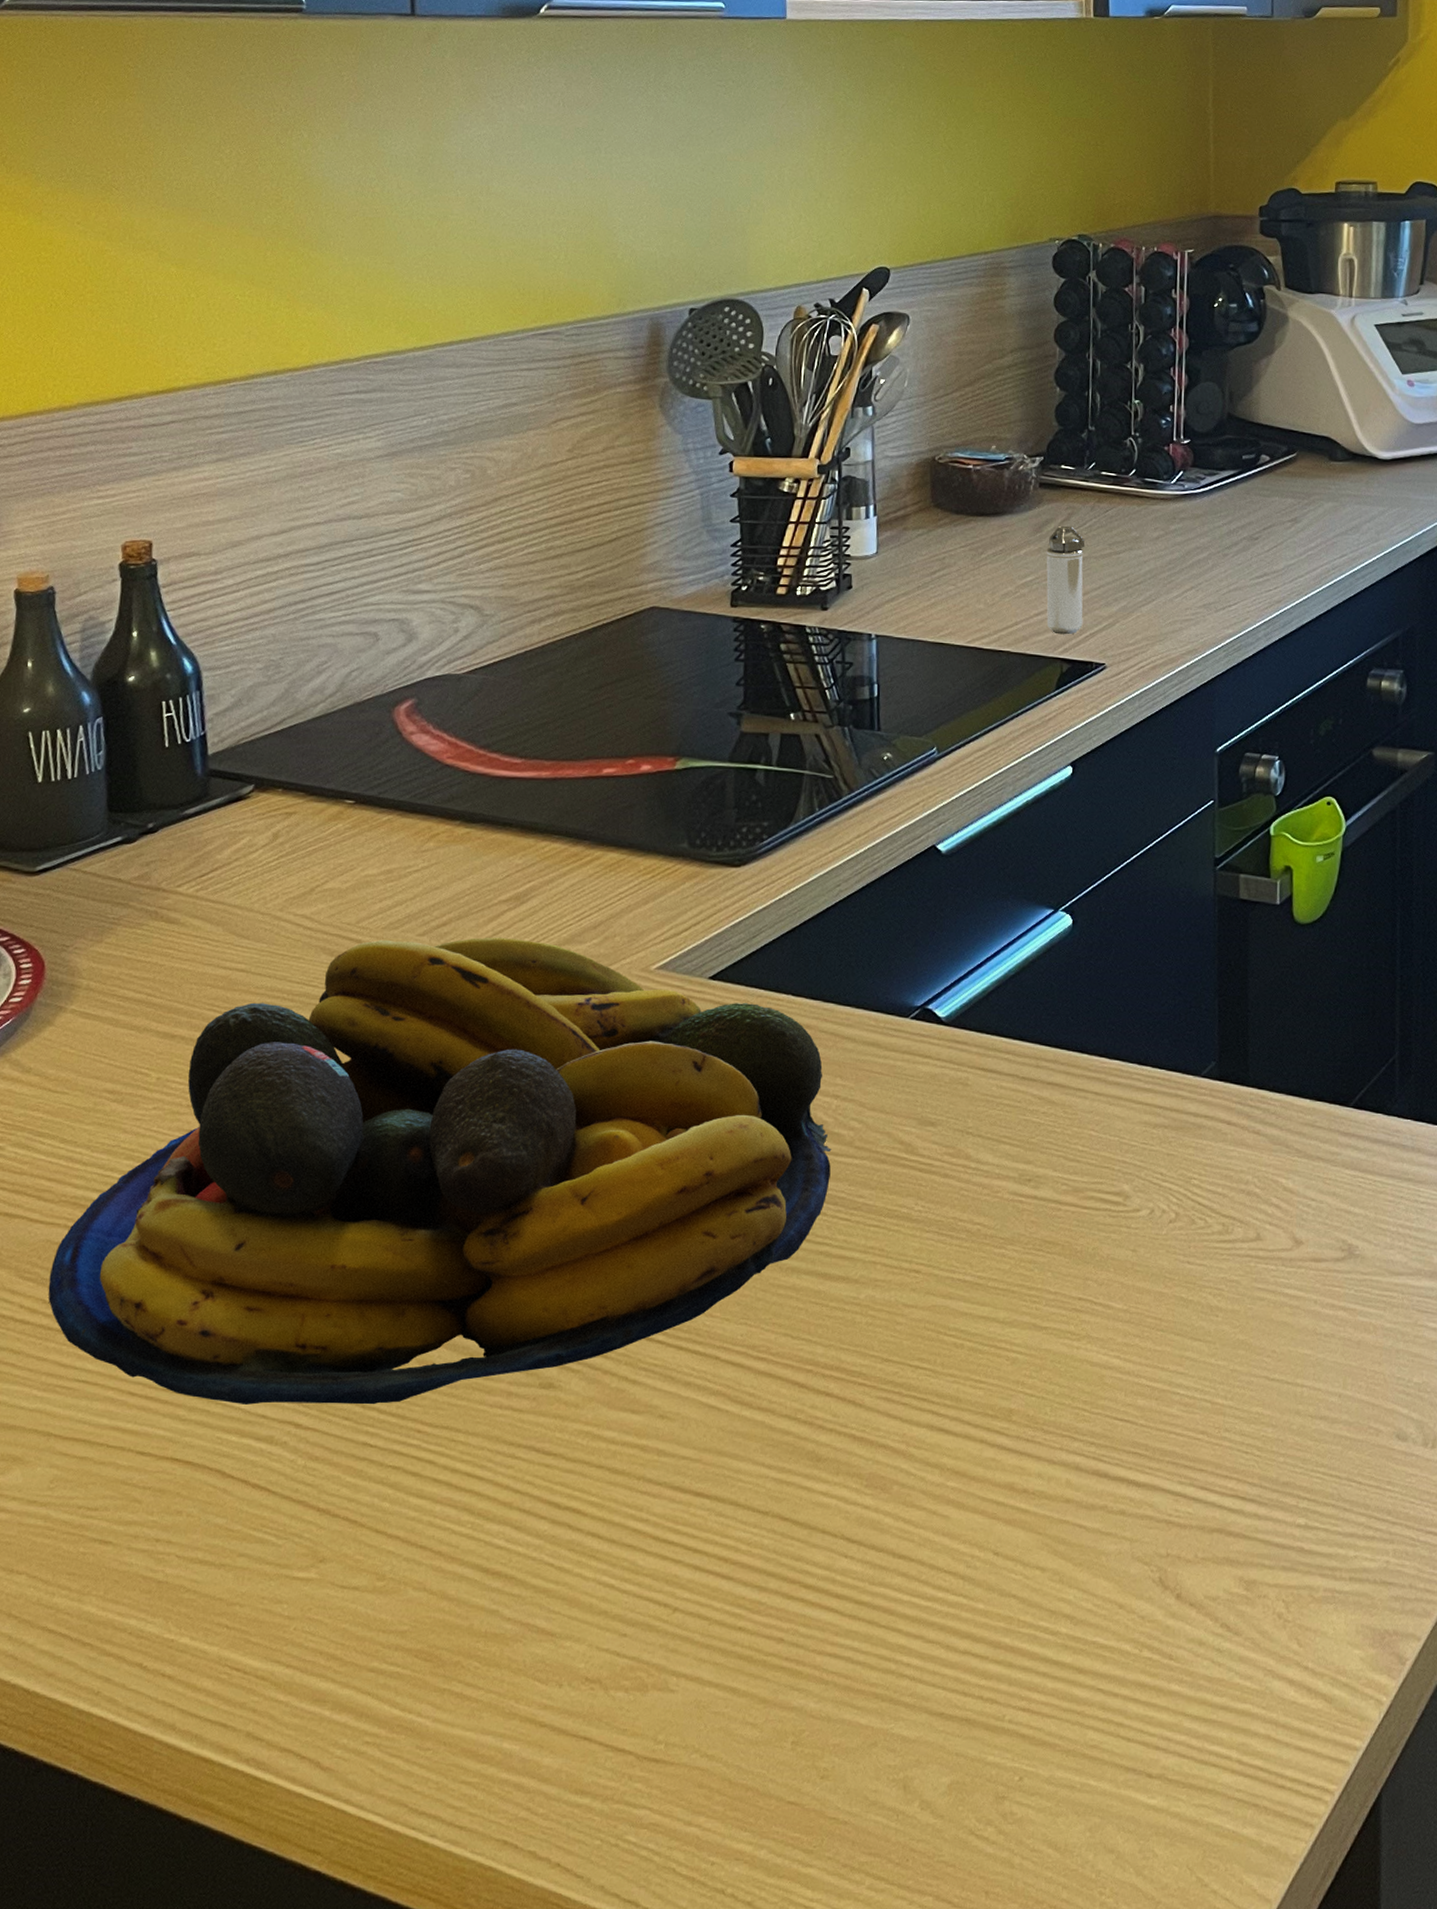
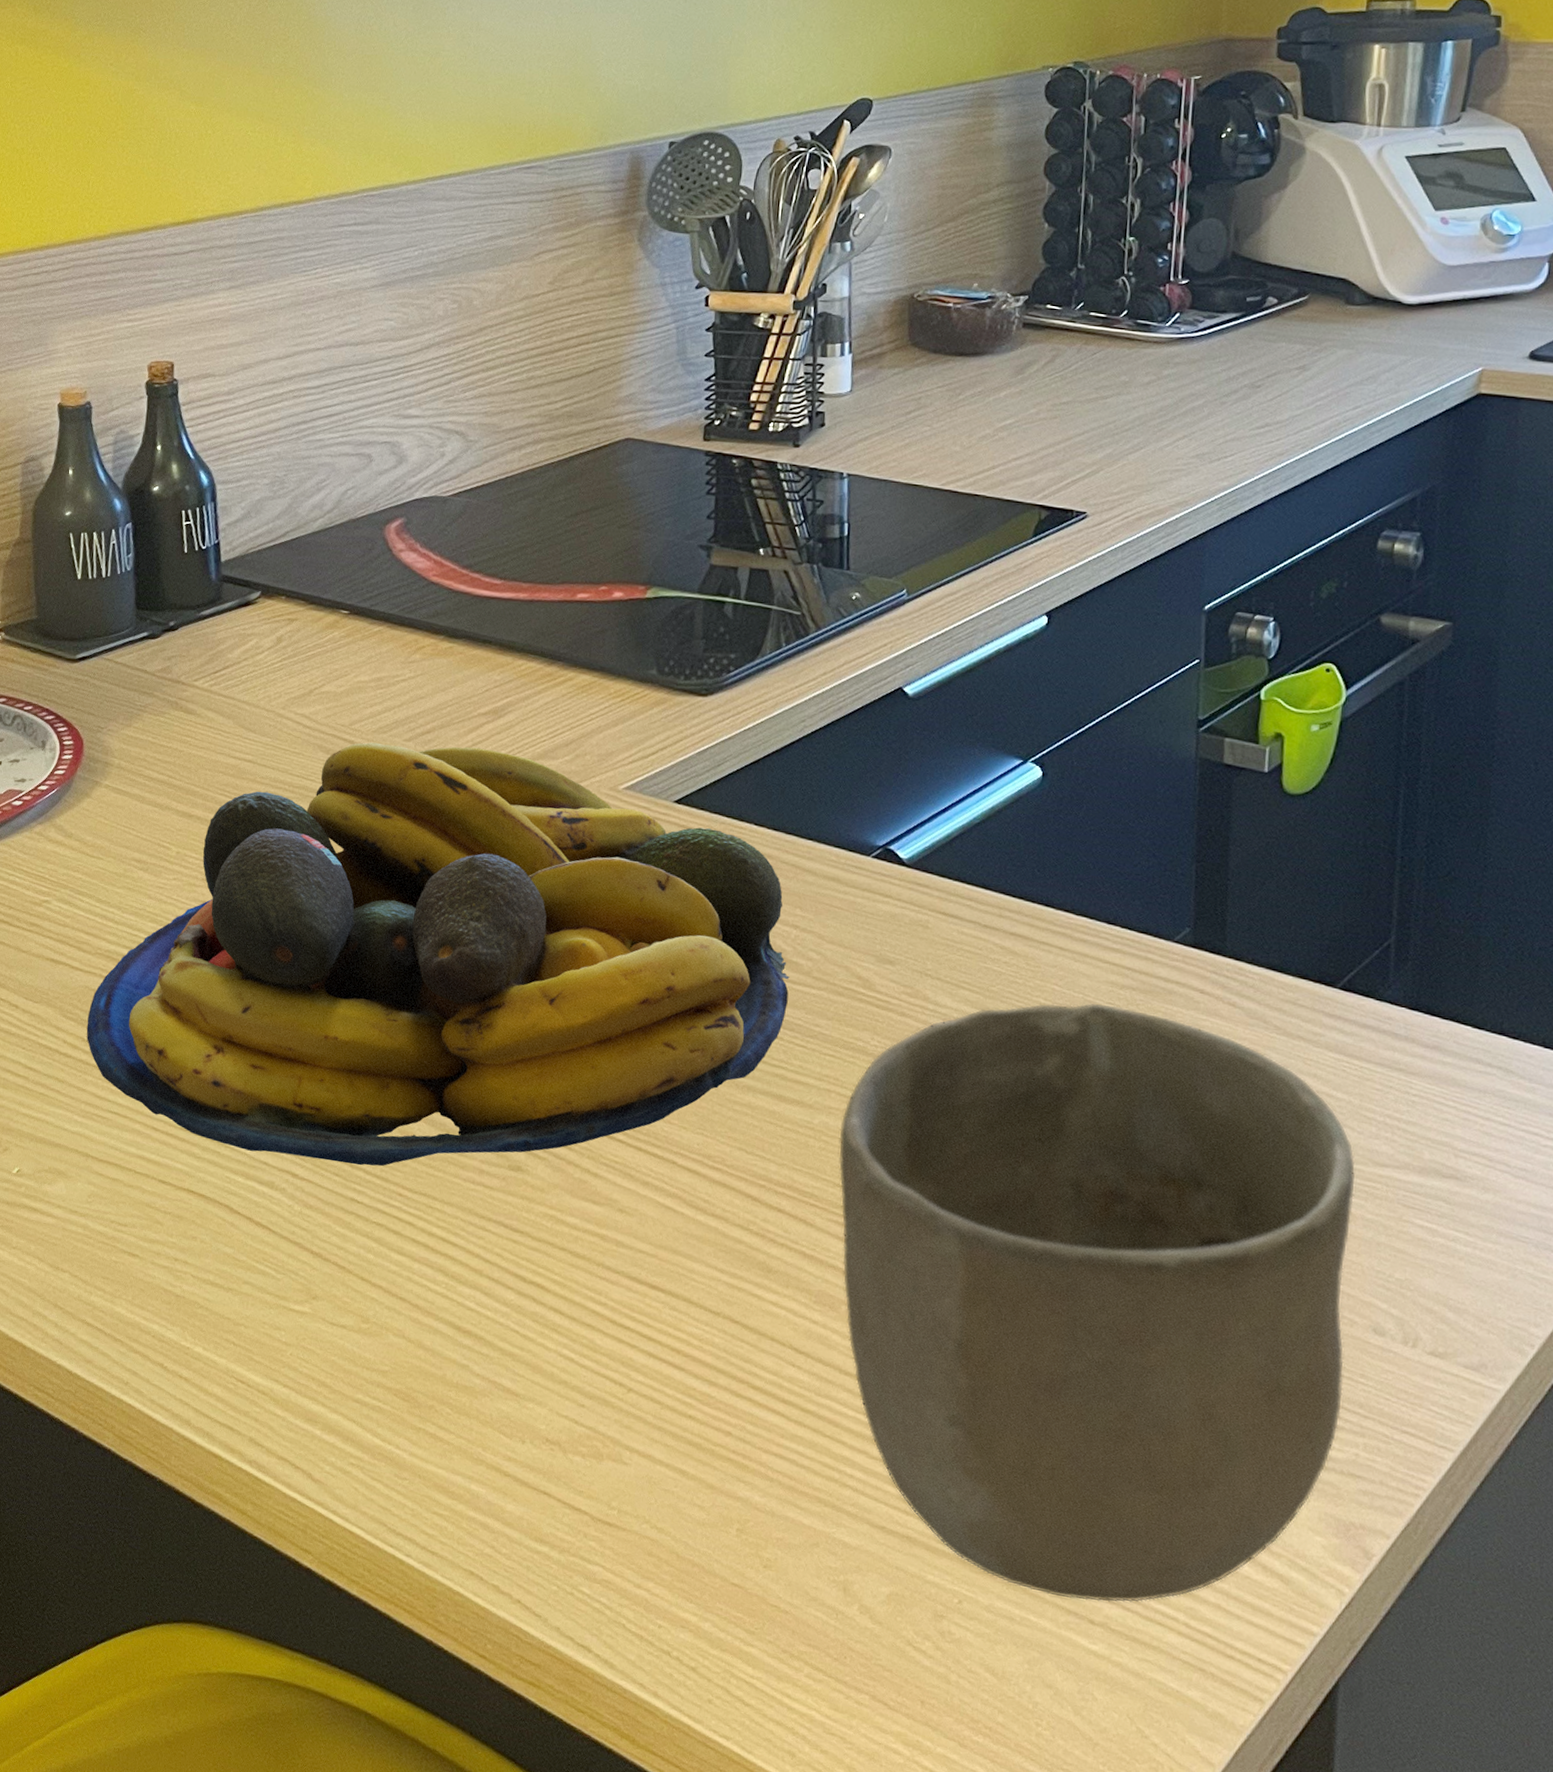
bowl: none [886,1144,1375,1756] -> present [838,1002,1356,1603]
shaker: present [1046,525,1086,635] -> none [1025,367,1070,481]

